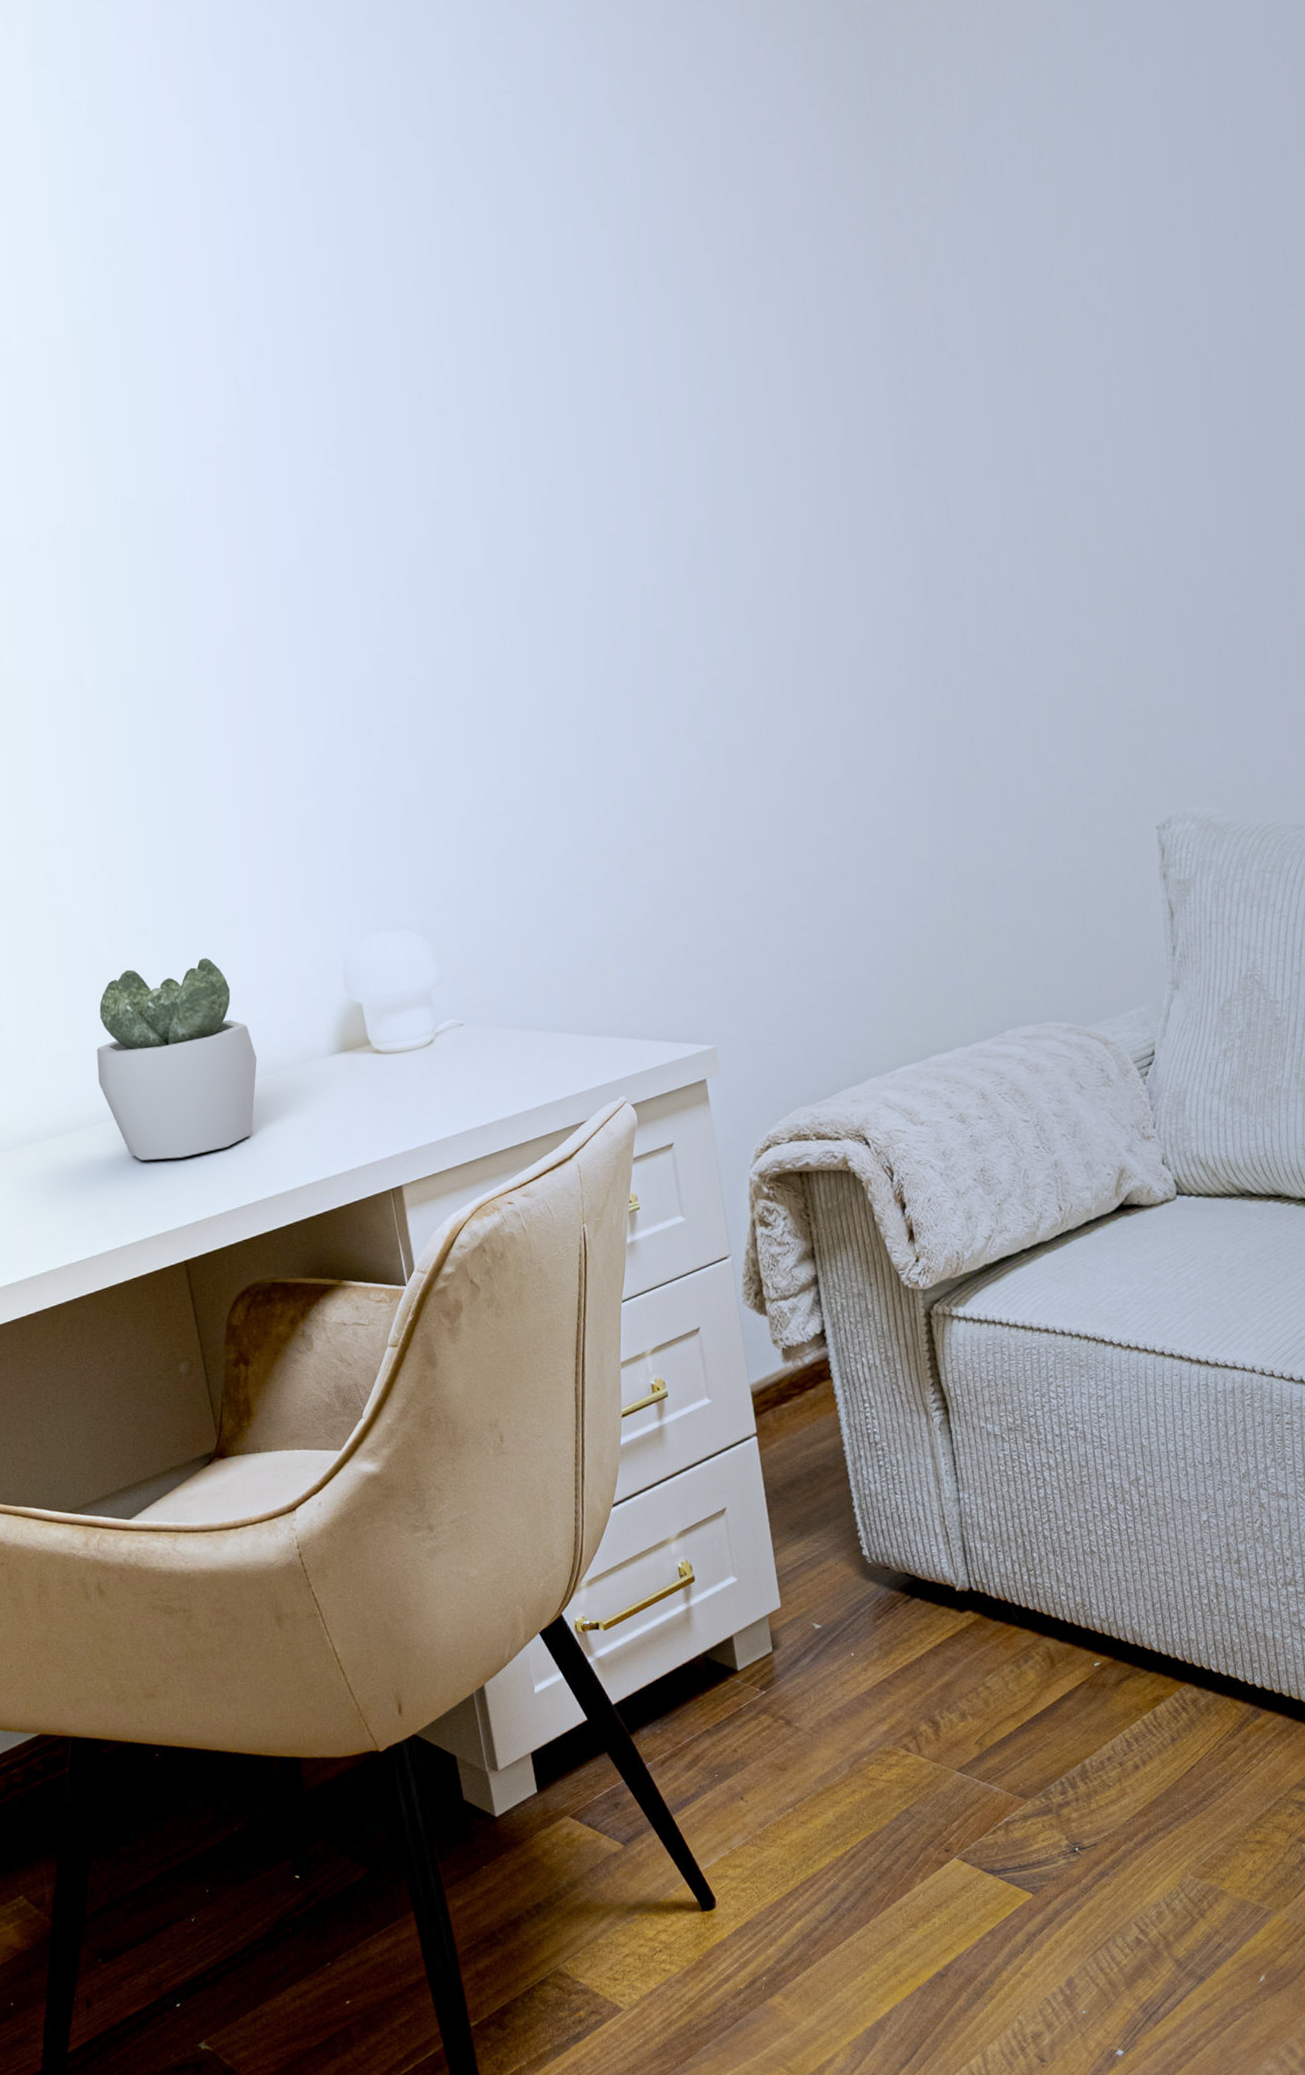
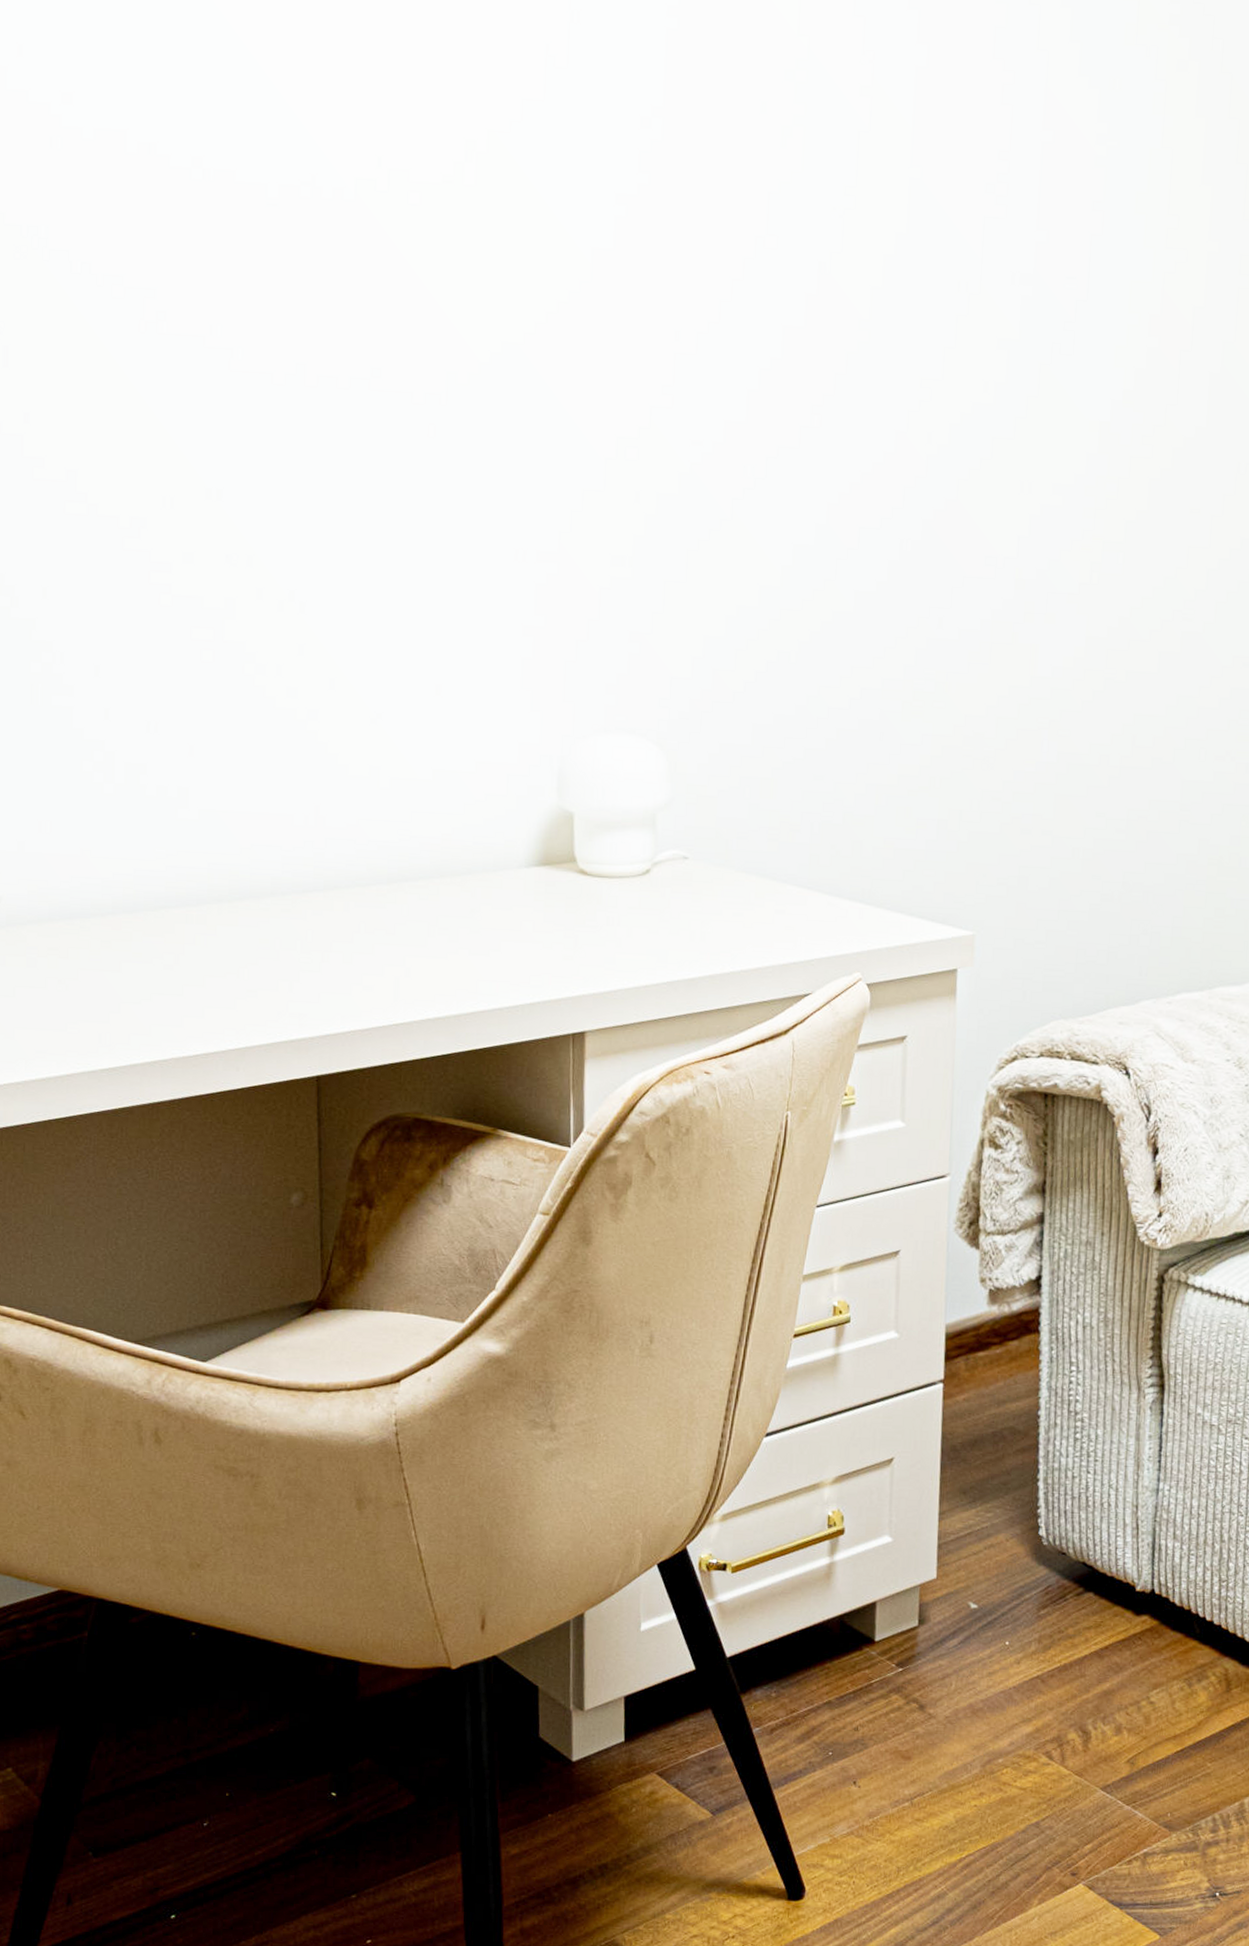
succulent plant: present [96,958,258,1161] -> none [248,725,441,957]

